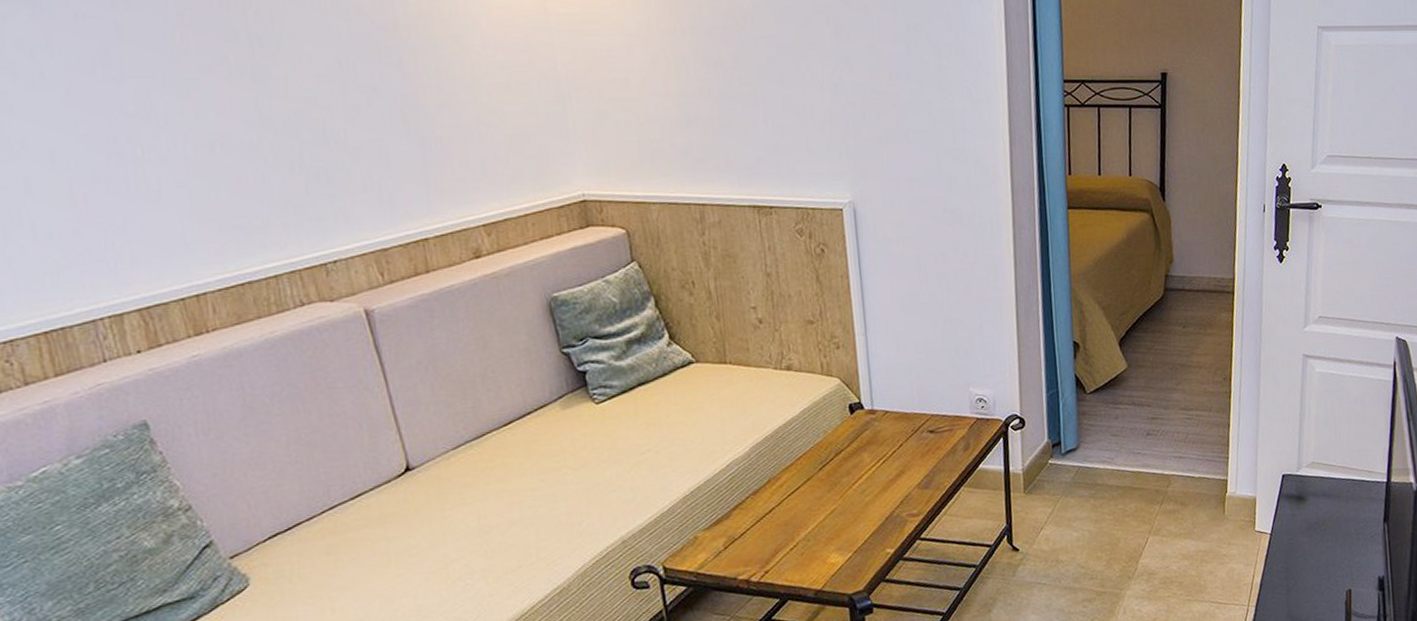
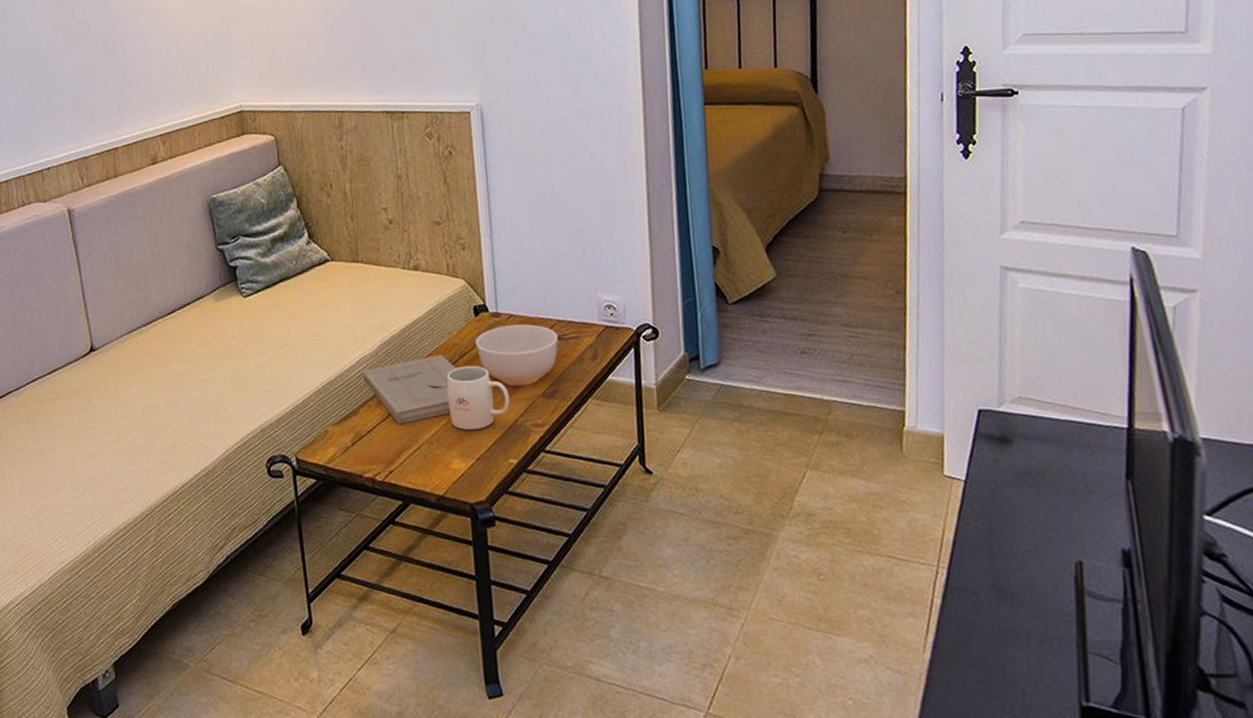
book: none [733,453,832,525] -> present [362,354,456,425]
mug: none [822,462,887,525] -> present [446,365,510,430]
bowl: none [851,419,933,480] -> present [476,324,558,387]

